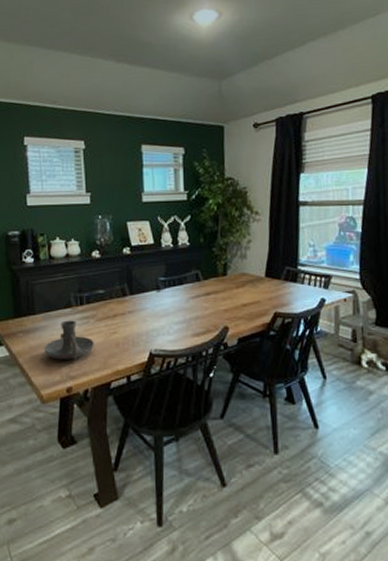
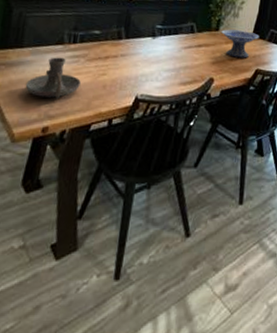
decorative bowl: none [229,272,274,302] -> present [221,29,260,58]

